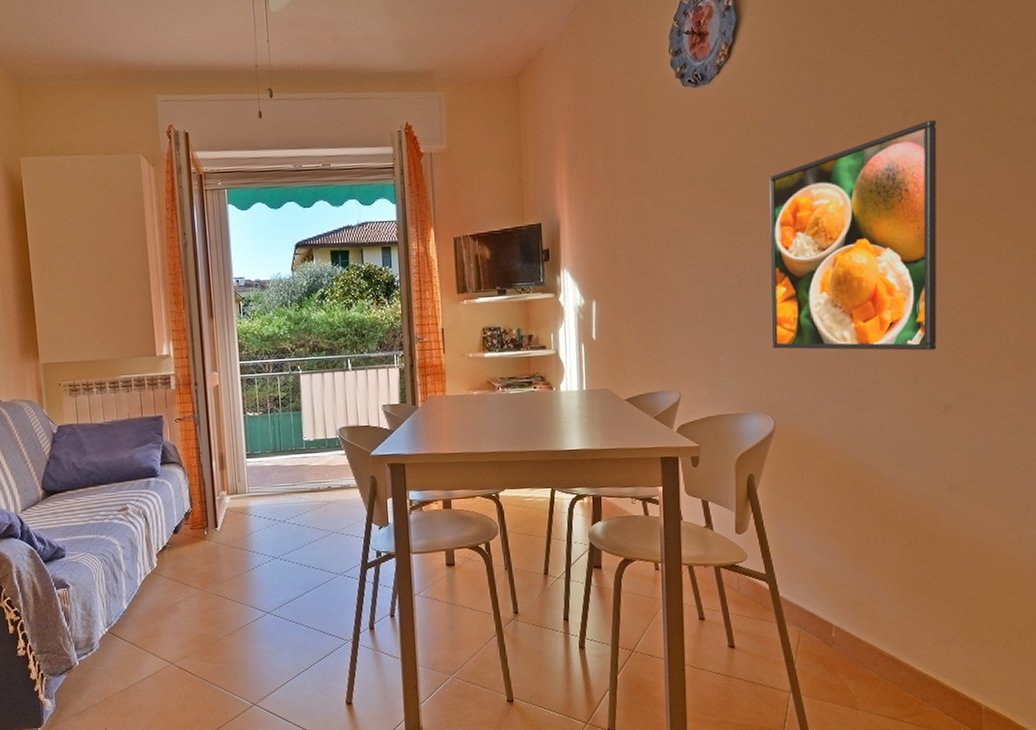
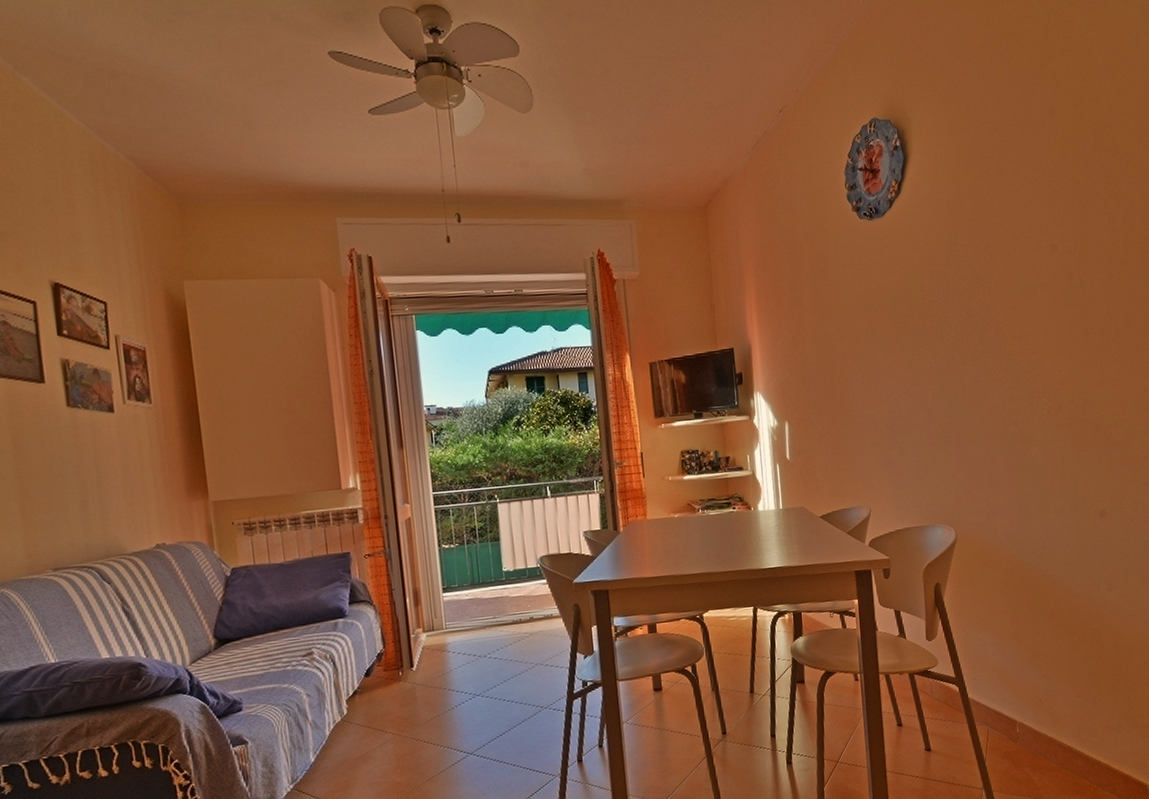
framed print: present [769,120,937,351] -> none [940,254,1091,464]

